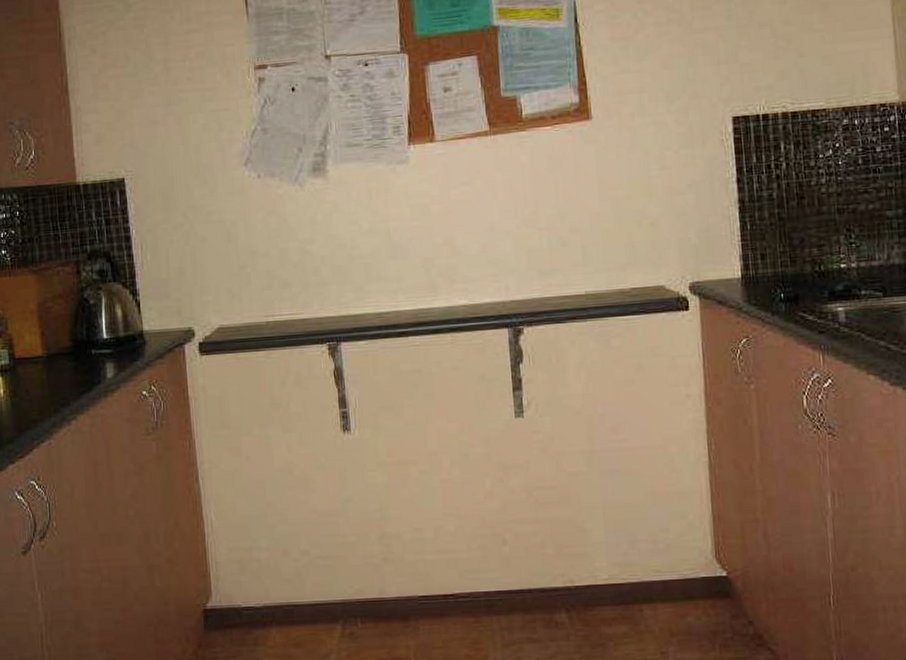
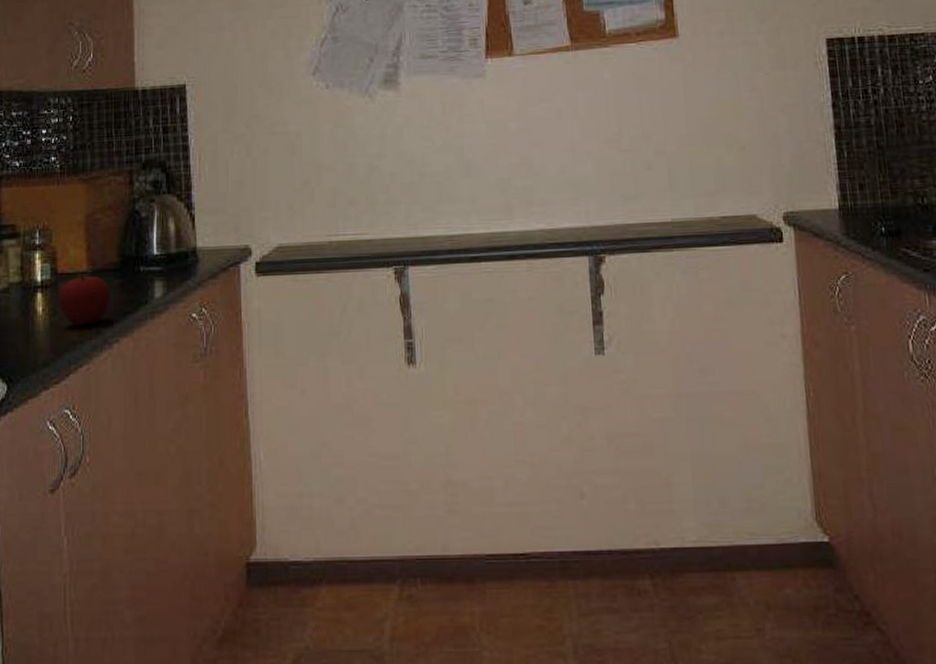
fruit: none [17,357,66,405] -> present [58,273,111,325]

